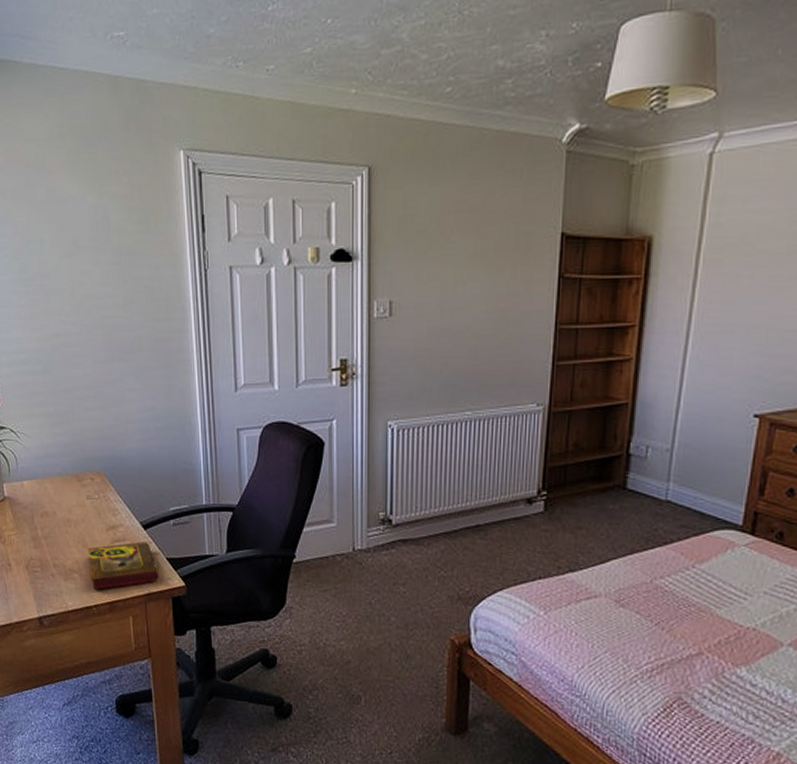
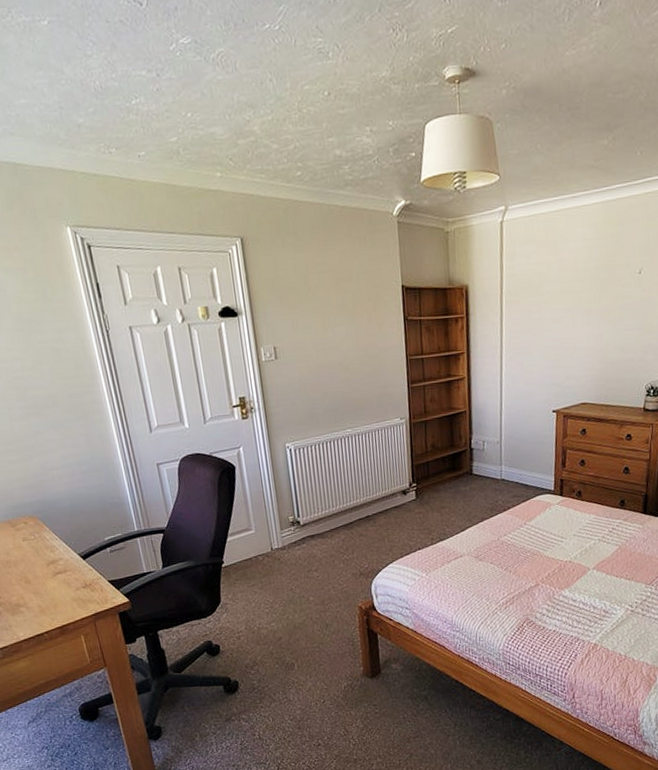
book: present [88,541,159,590] -> none [31,570,104,618]

